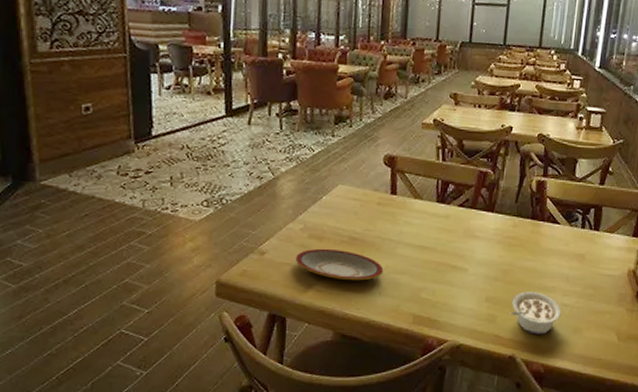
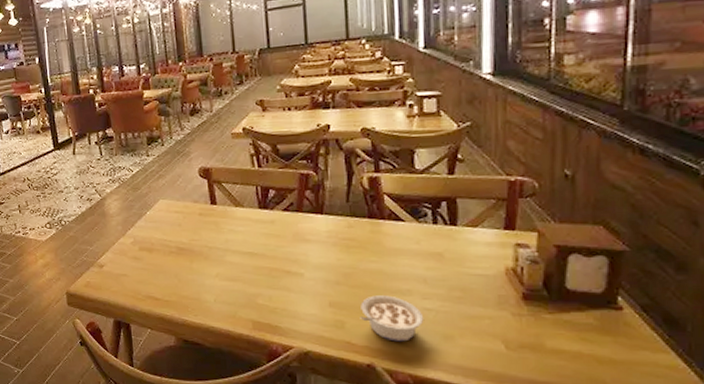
plate: present [296,248,384,281] -> none [131,259,215,289]

